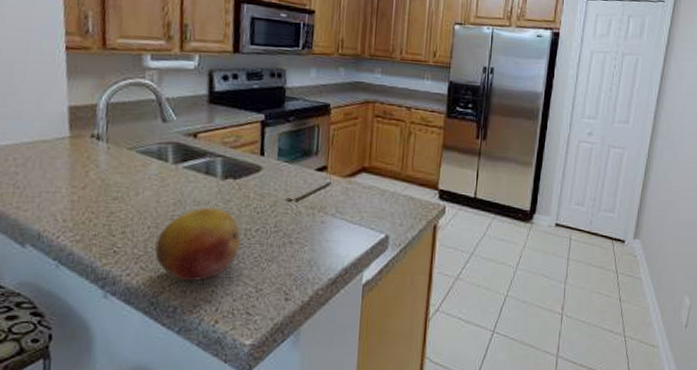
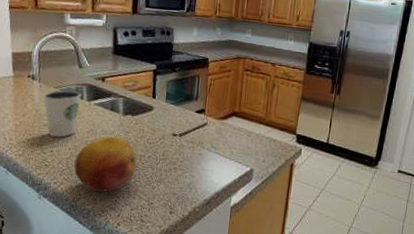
dixie cup: none [111,150,165,213] -> present [42,89,81,137]

